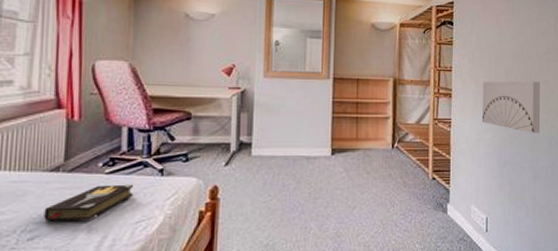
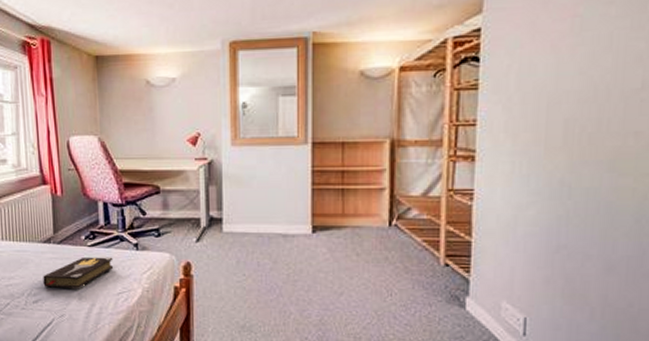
wall art: present [482,80,541,134] -> none [522,133,625,209]

